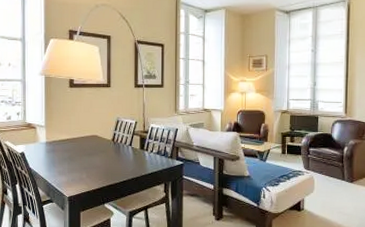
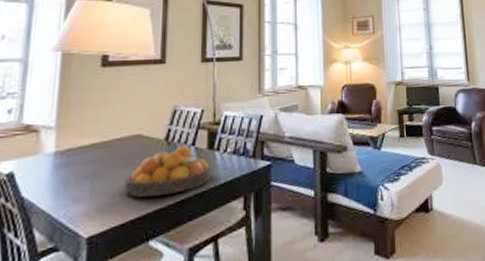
fruit bowl: none [88,145,141,176] -> present [124,145,210,197]

